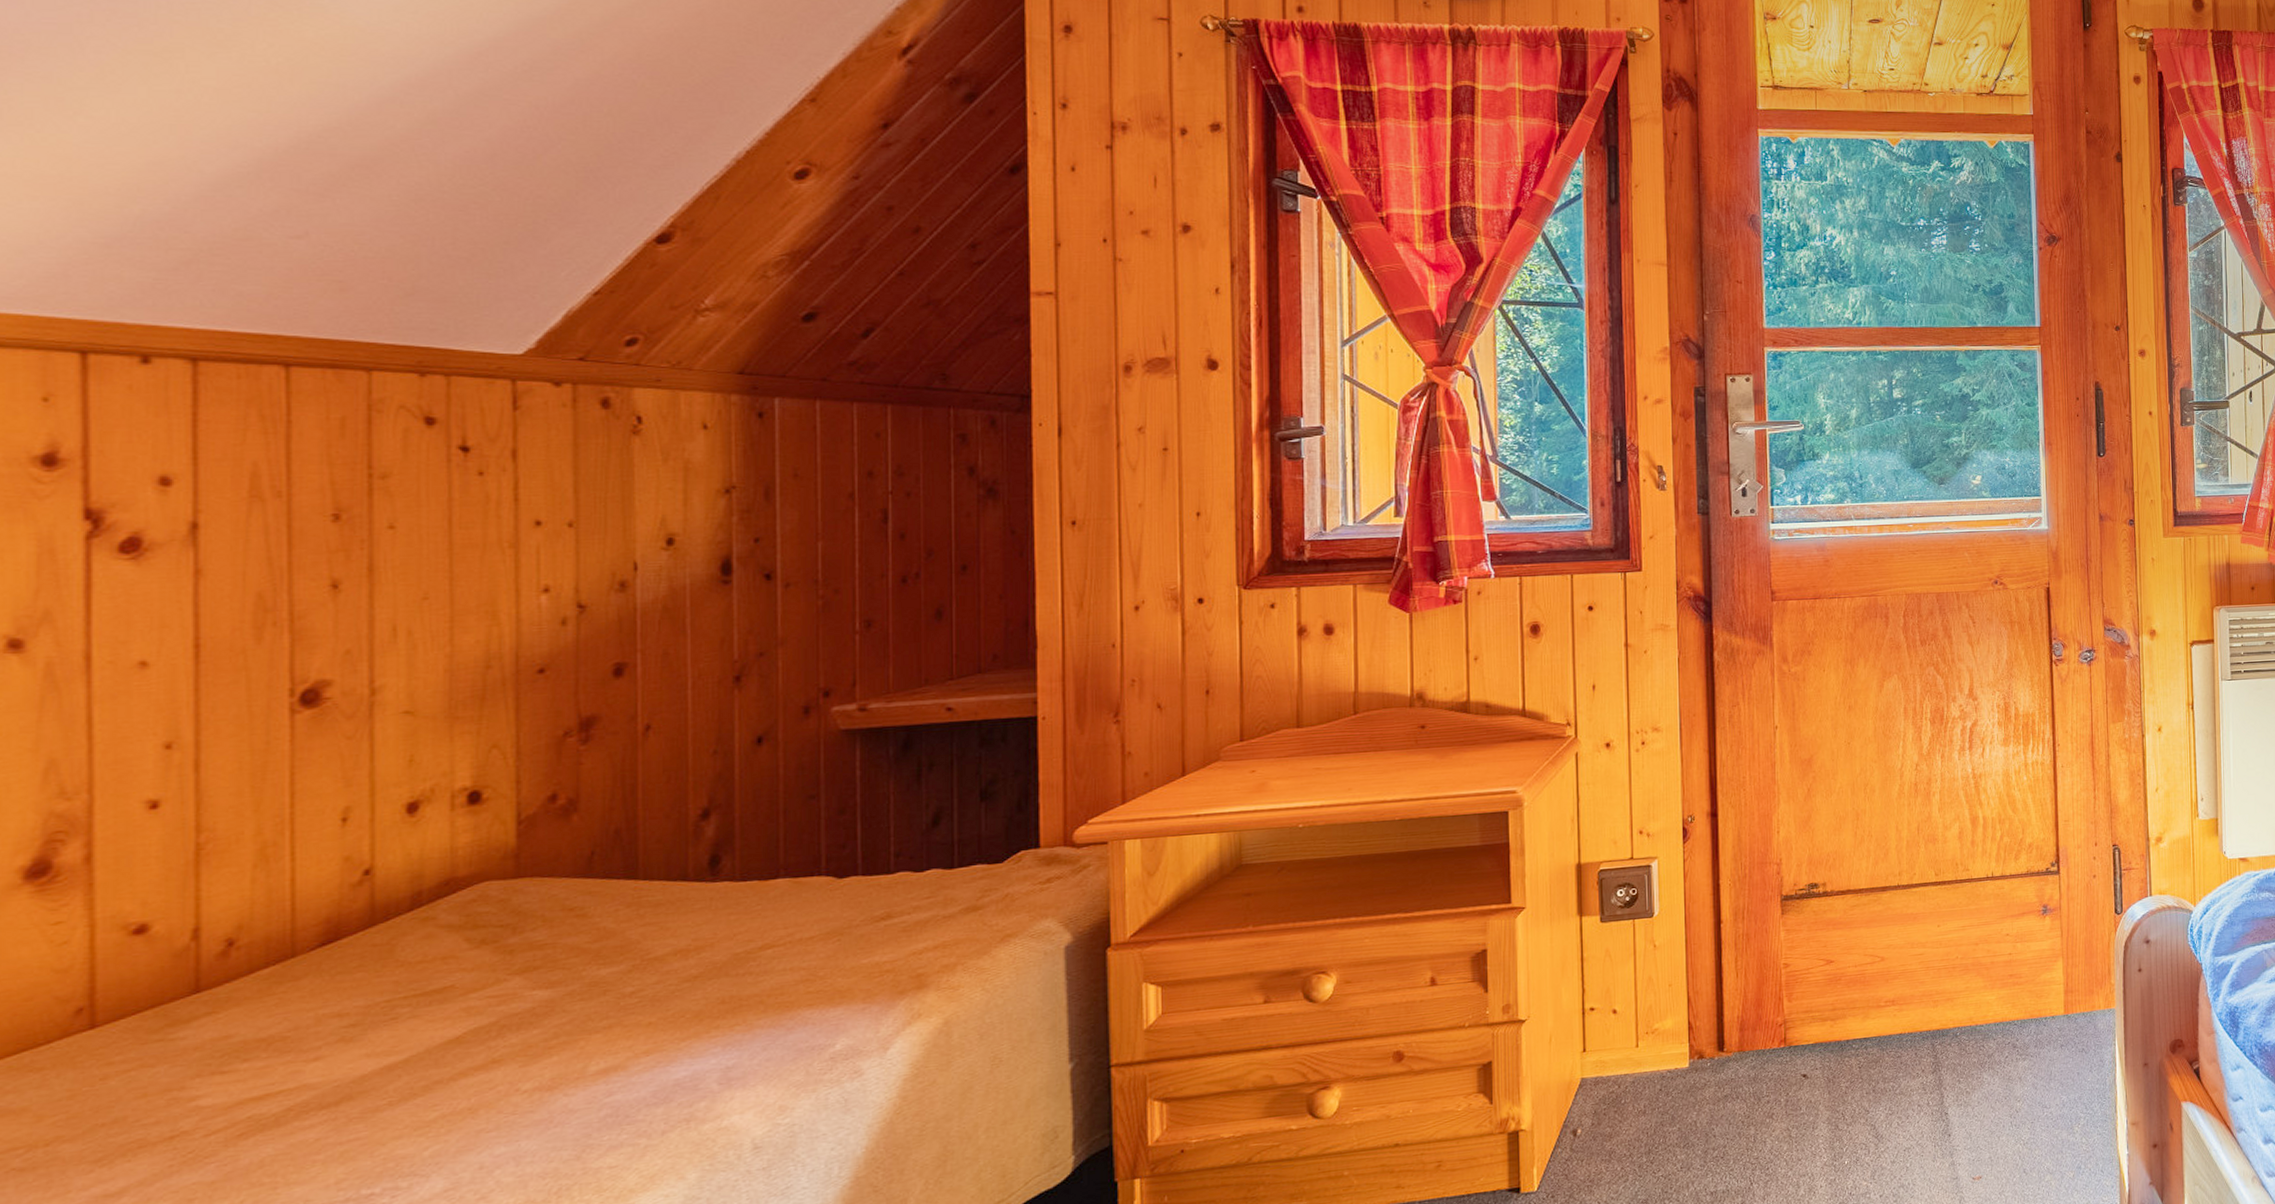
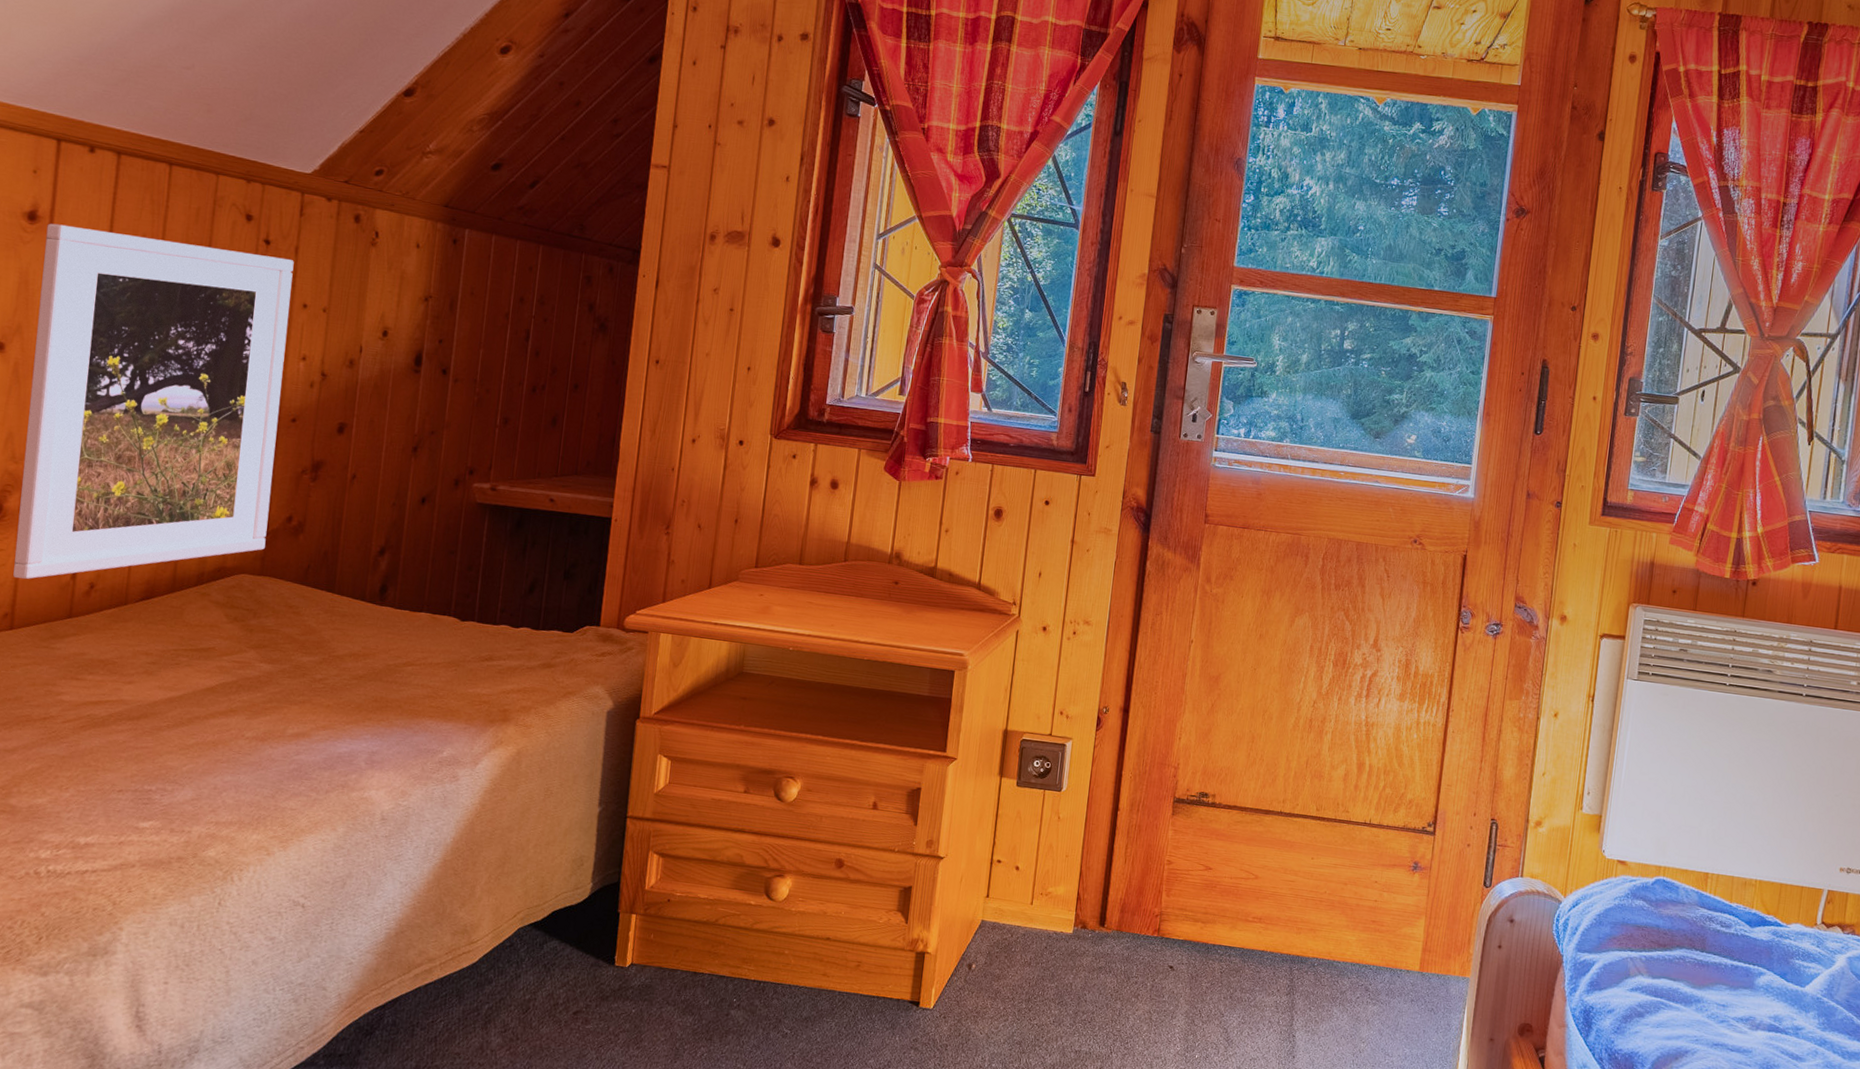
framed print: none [78,465,518,957] -> present [13,223,294,579]

